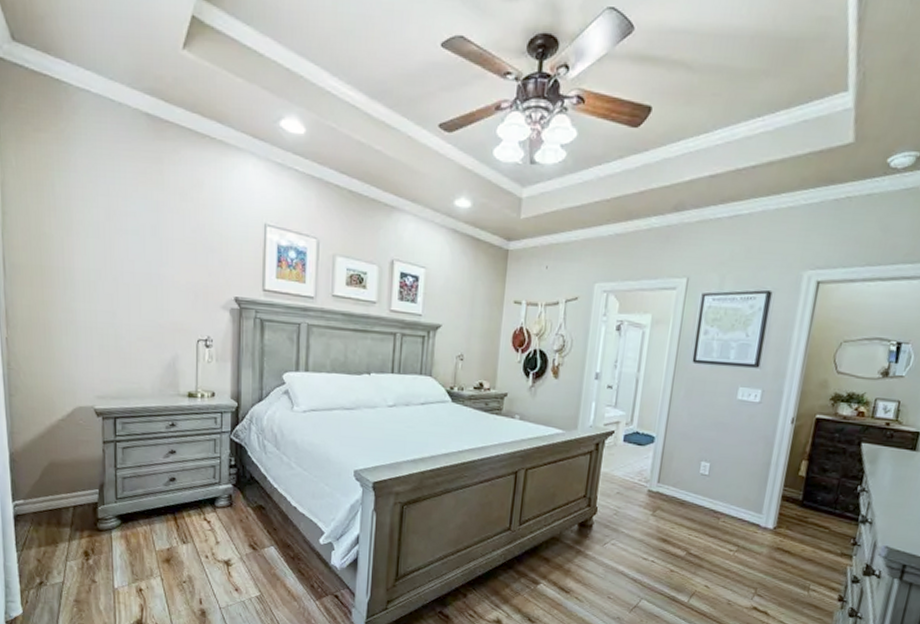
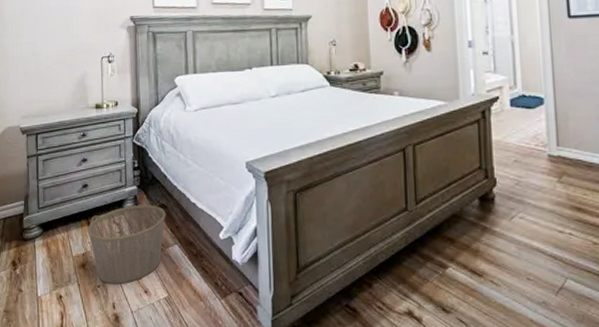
basket: none [174,503,263,581] -> present [87,205,166,285]

